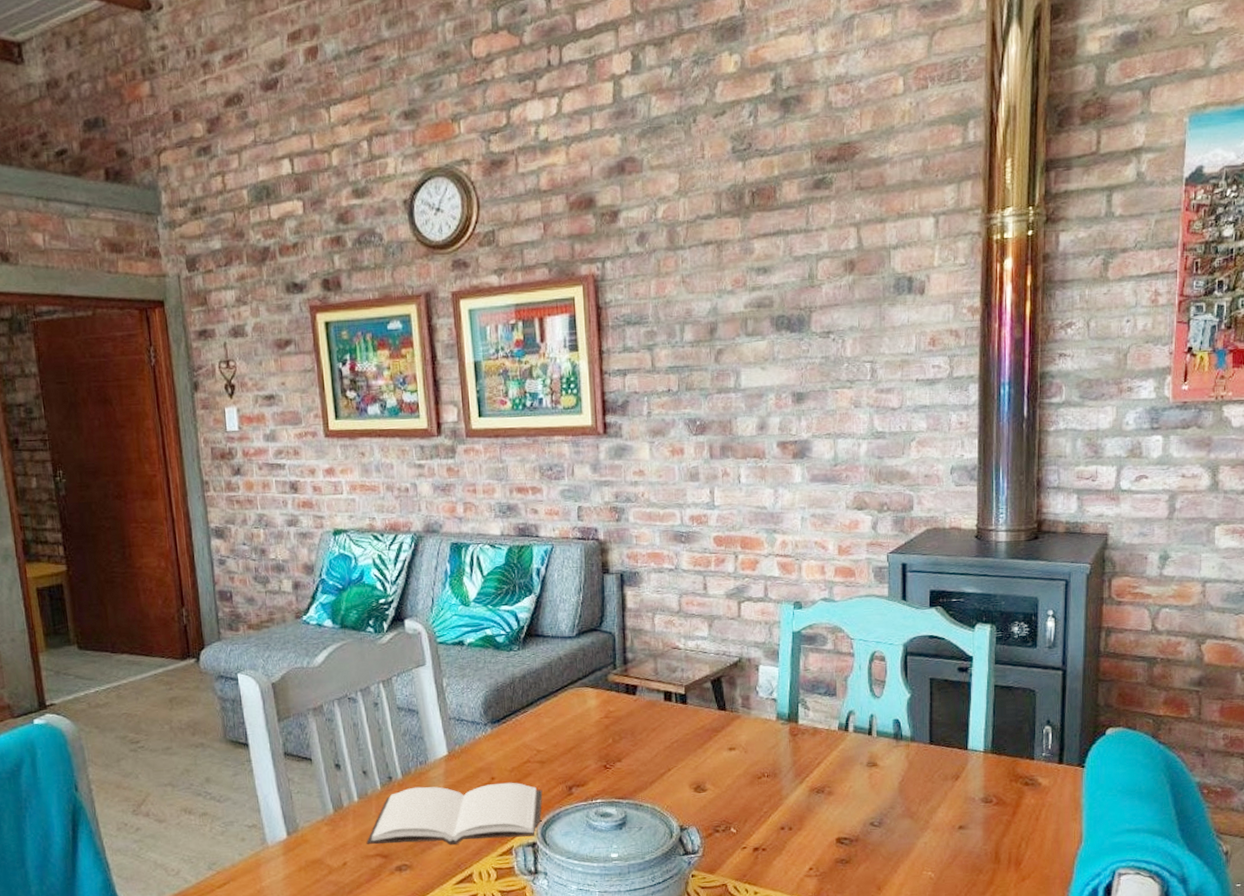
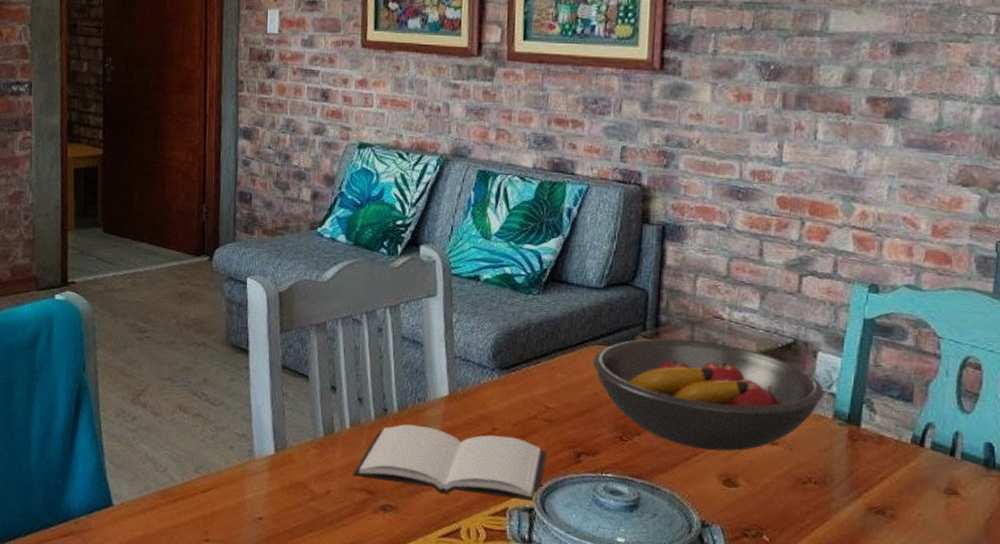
fruit bowl: none [573,670,768,764] -> present [592,338,824,451]

